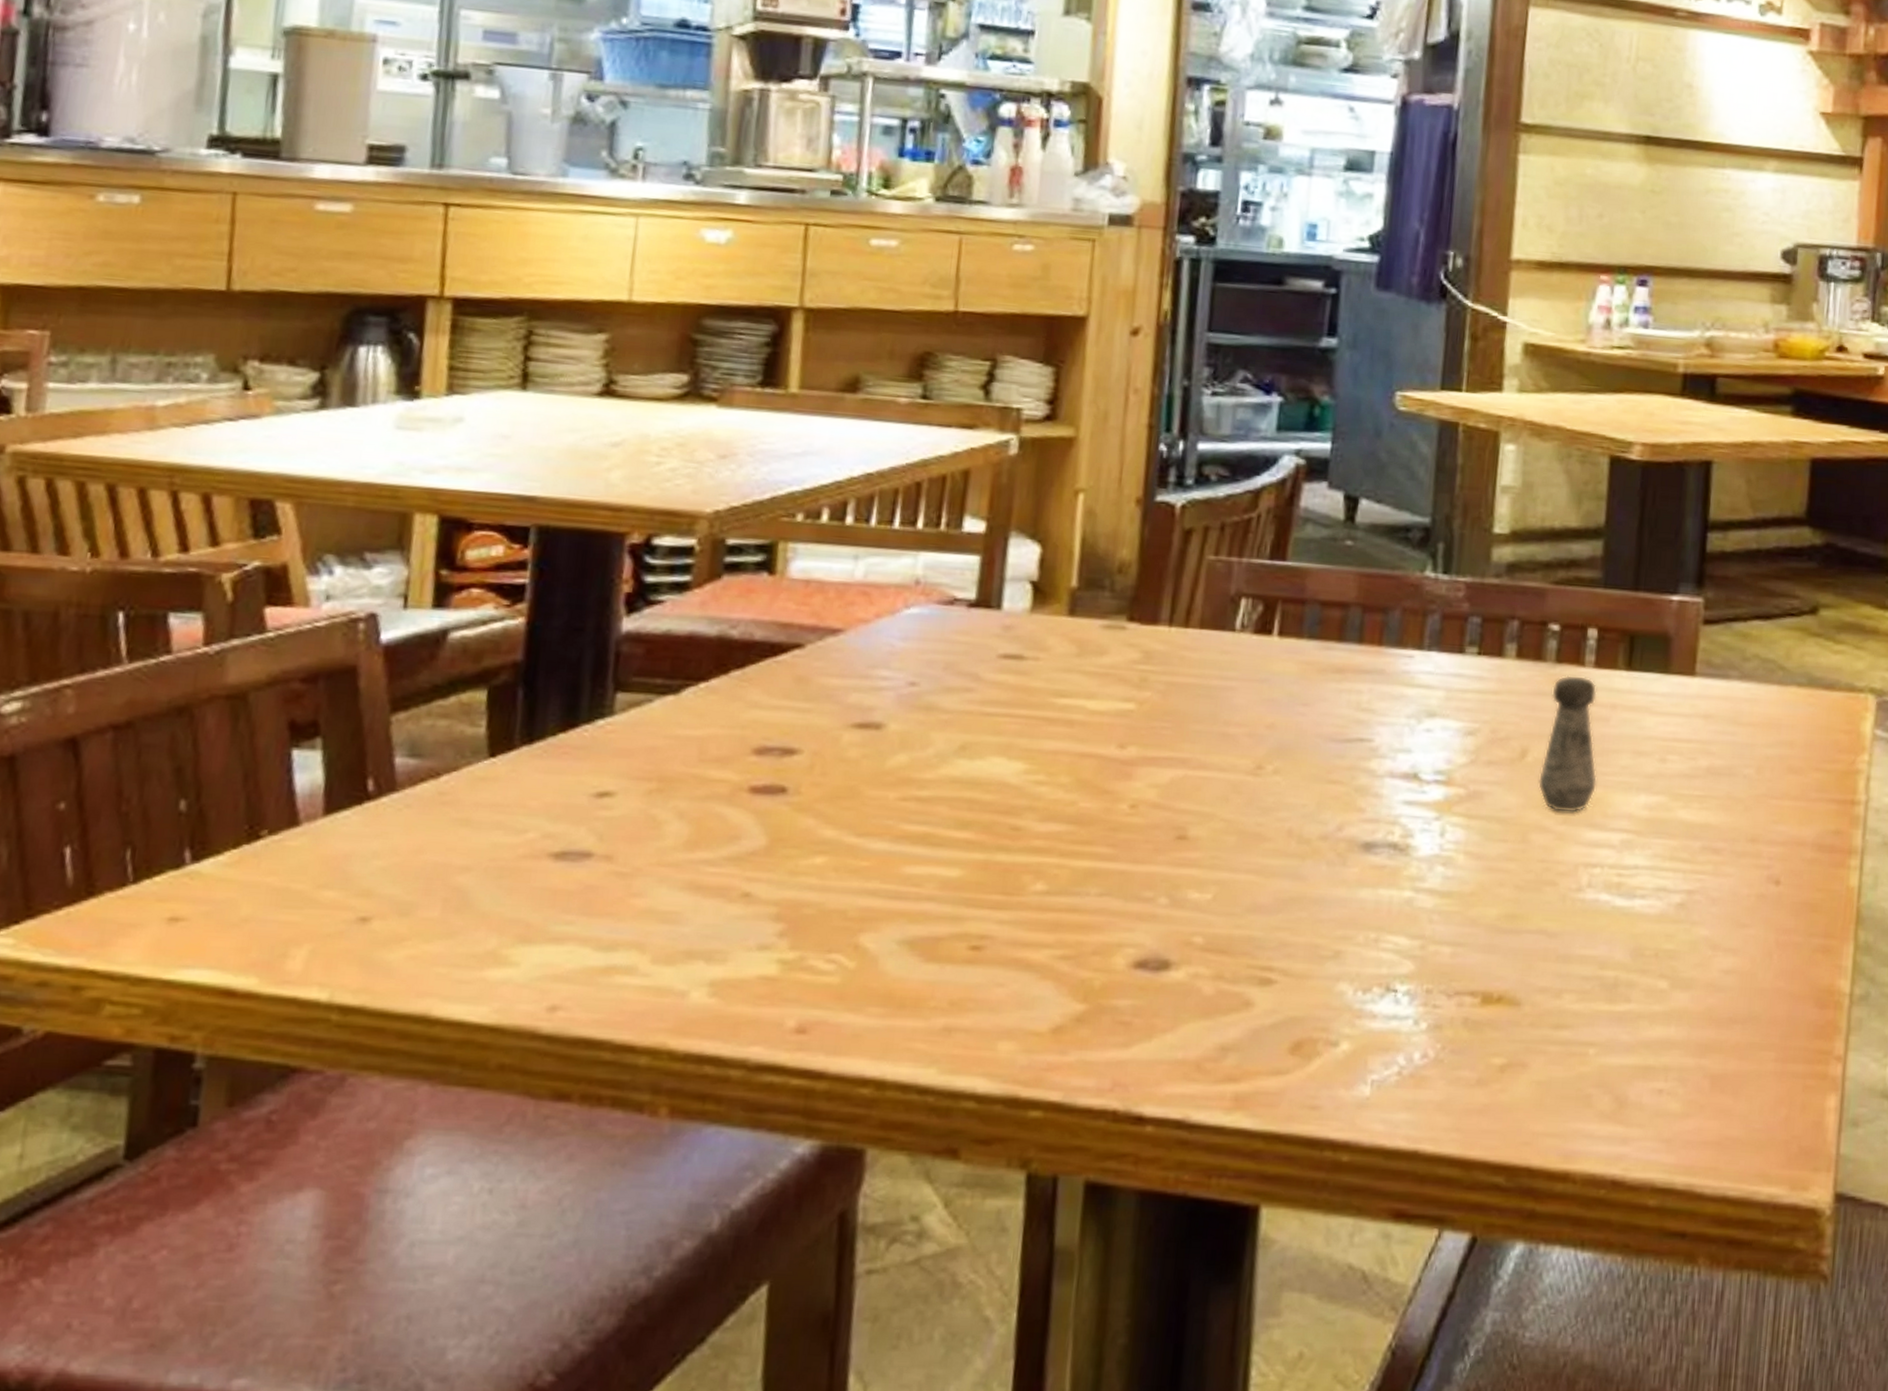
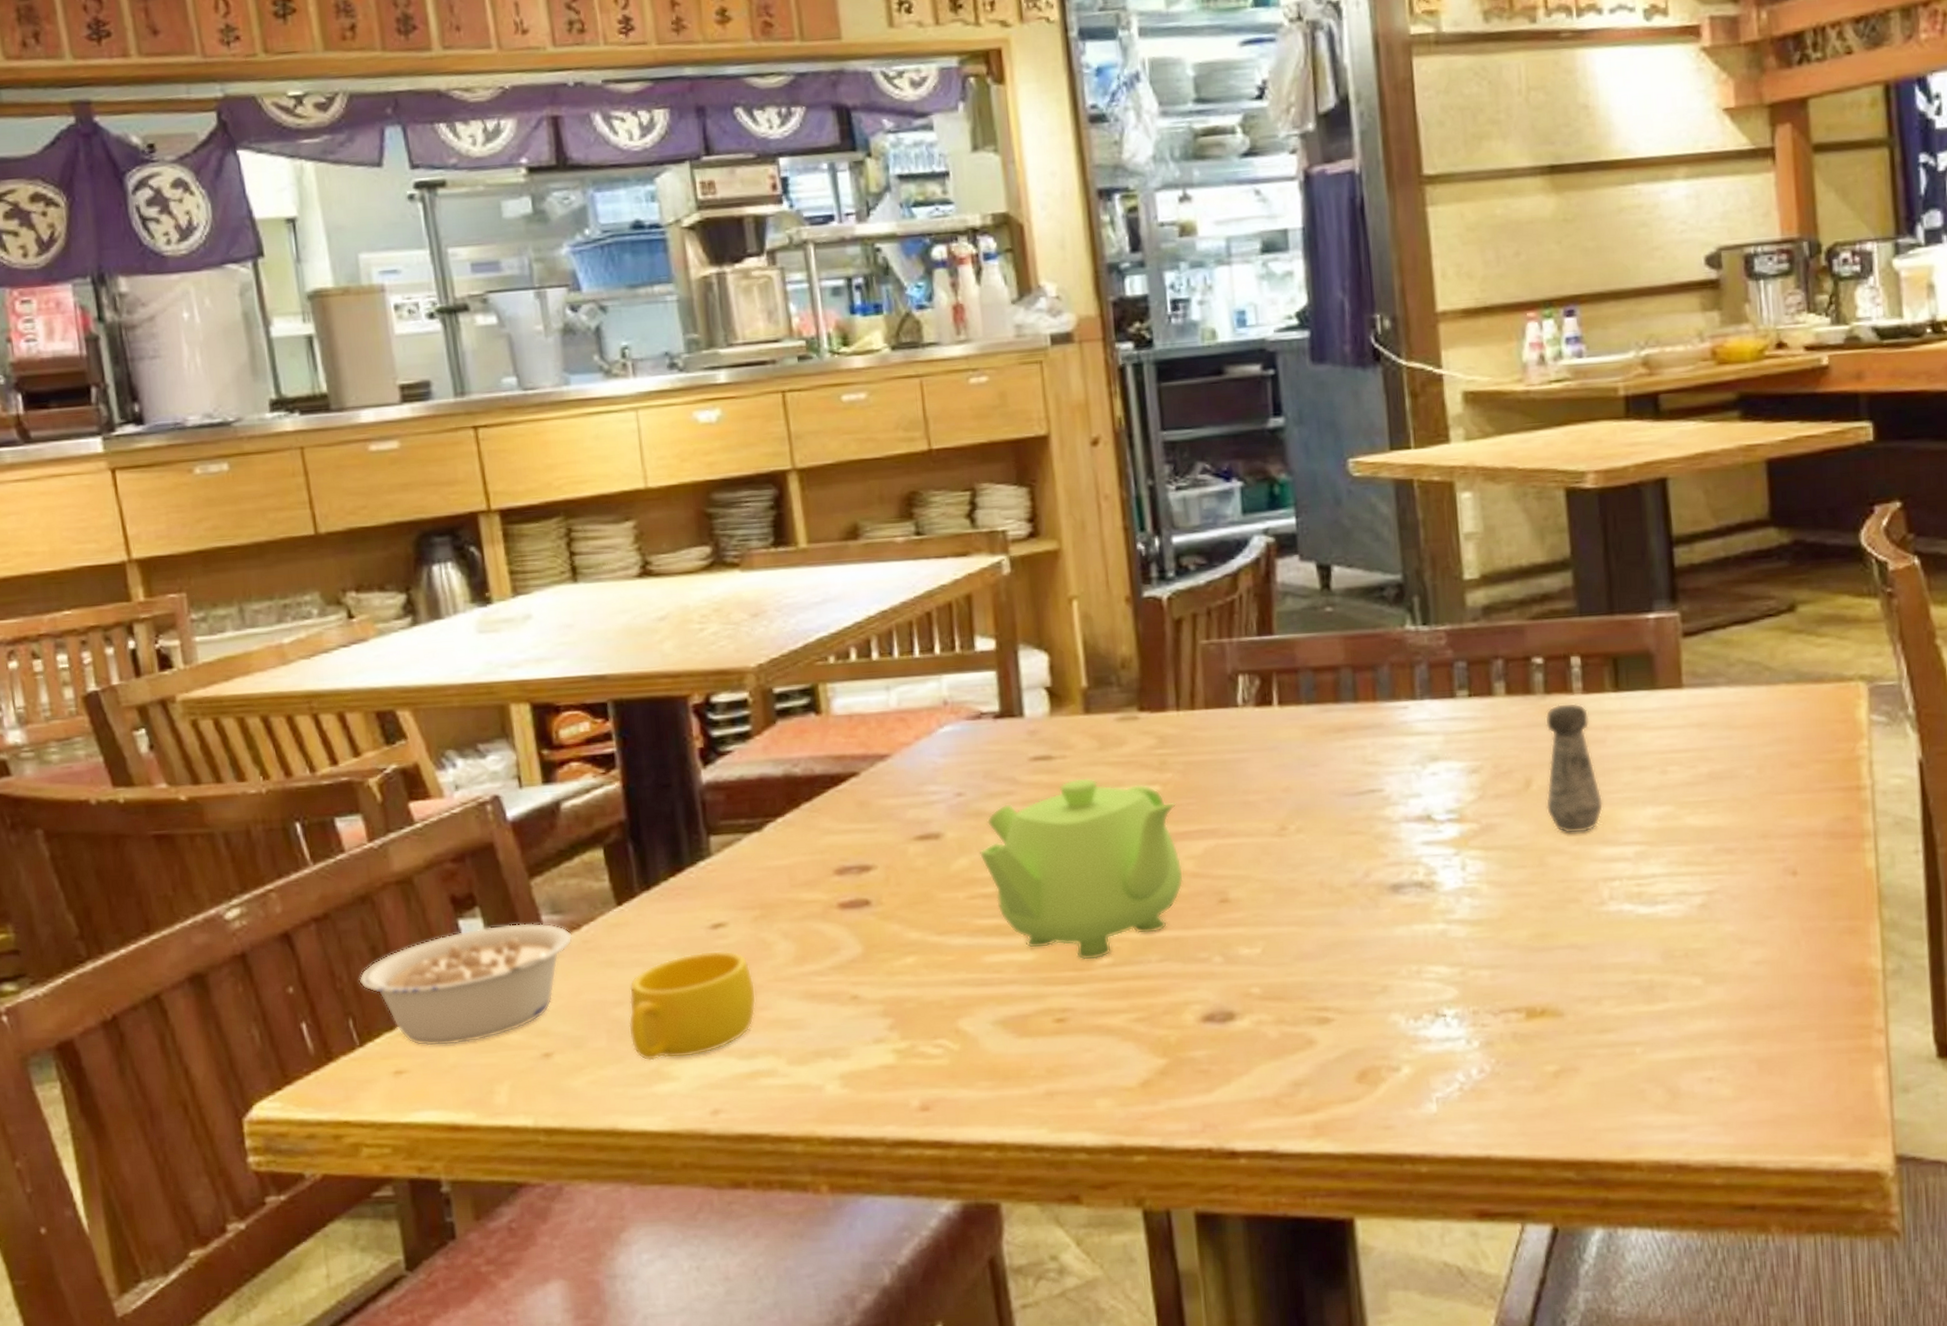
legume: none [151,761,427,895] -> present [359,923,573,1047]
cup: none [469,821,633,941] -> present [628,950,757,1061]
teapot: none [921,684,1149,885] -> present [979,778,1184,960]

